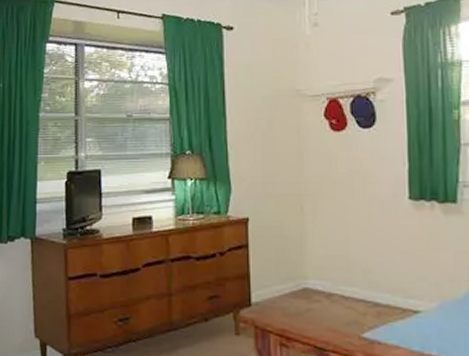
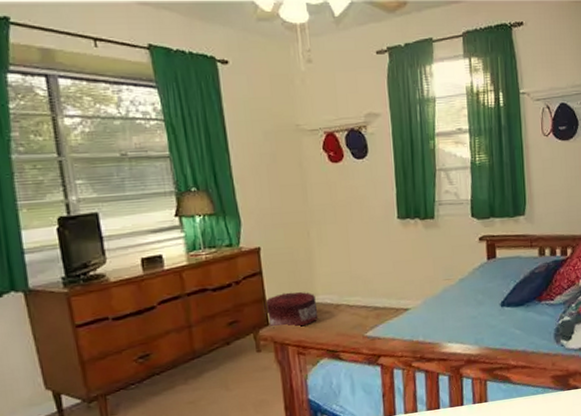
pouf: none [247,271,307,315] -> present [264,291,318,329]

